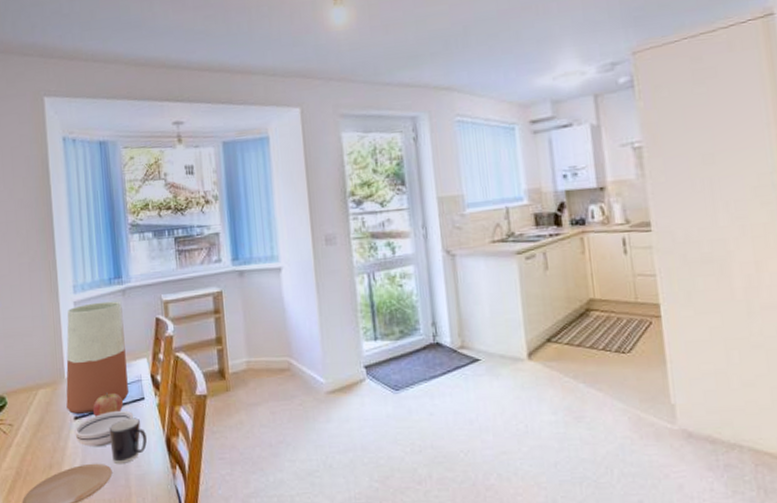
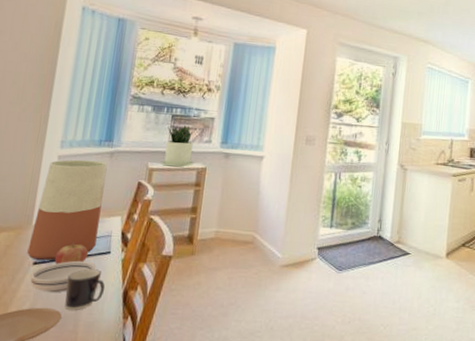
planter: none [173,246,208,296] -> present [161,125,194,167]

